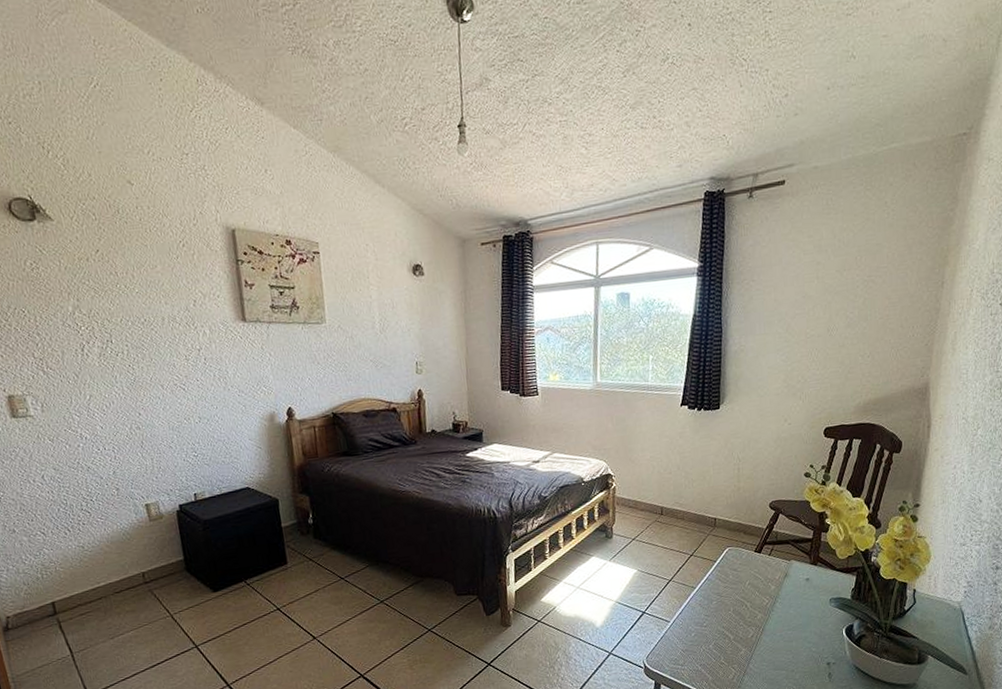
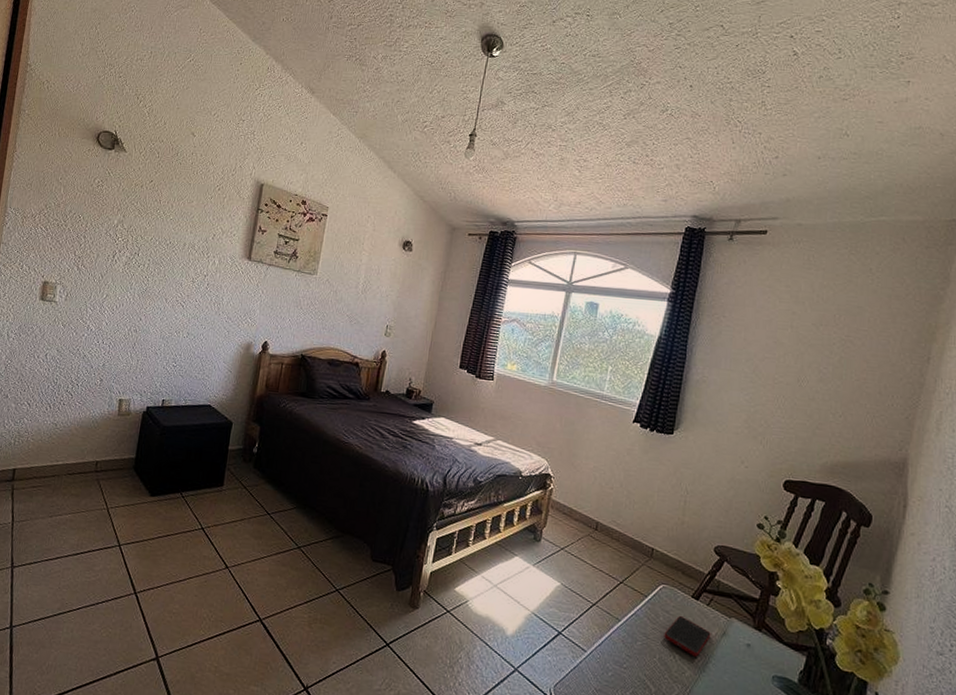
cell phone: none [735,570,775,601] -> present [664,616,711,657]

